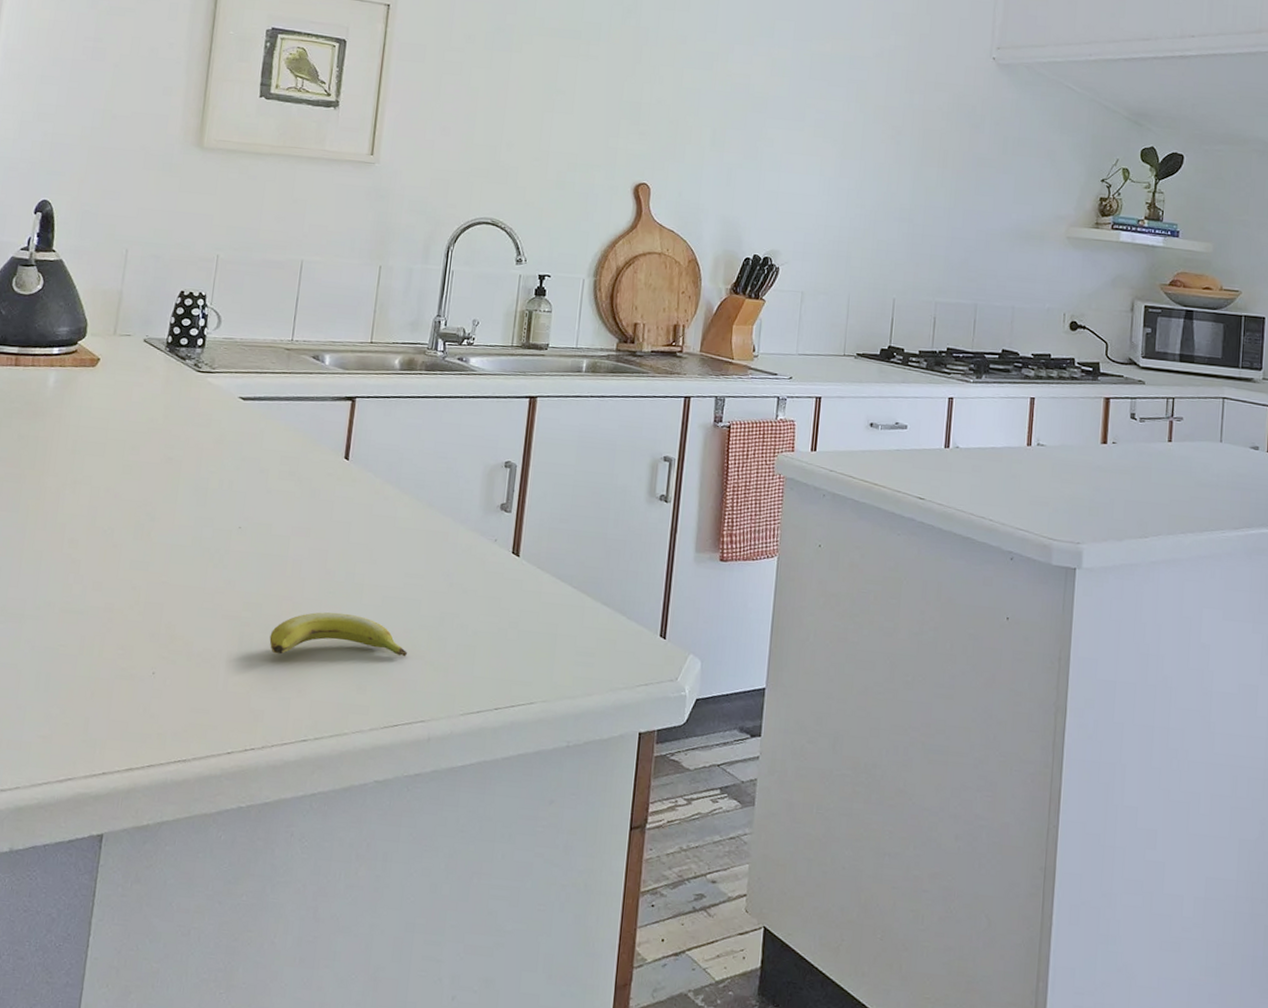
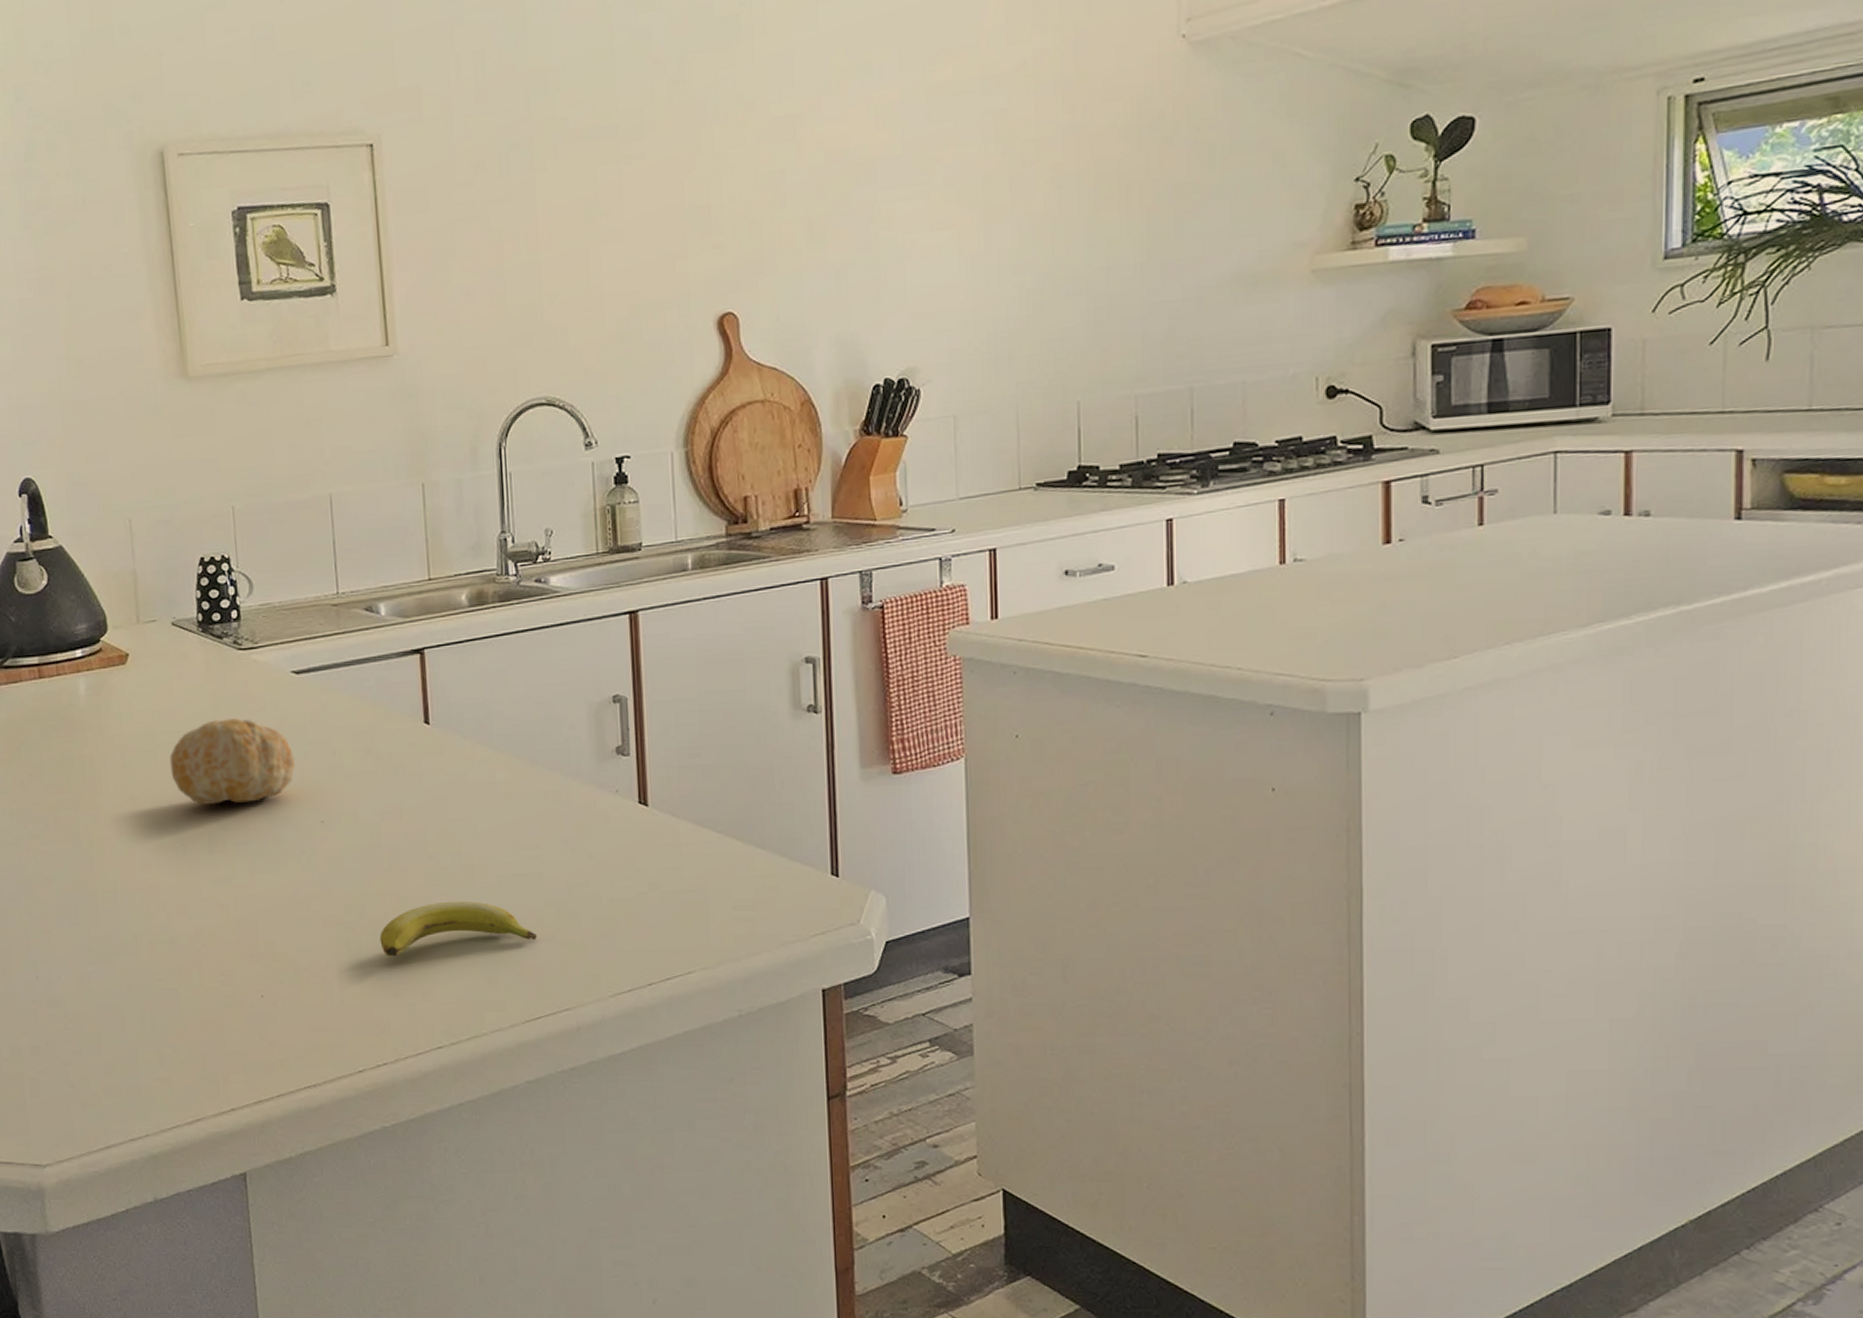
fruit: none [114,426,227,501] -> present [169,718,296,806]

